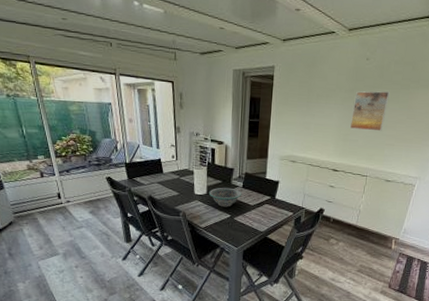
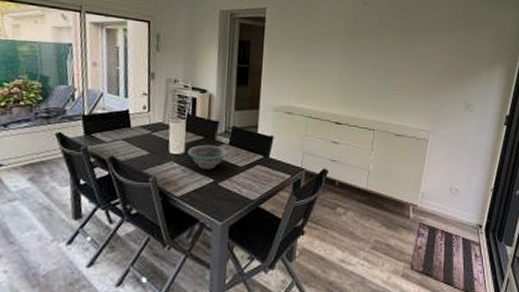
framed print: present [349,91,390,132] -> none [351,36,392,80]

